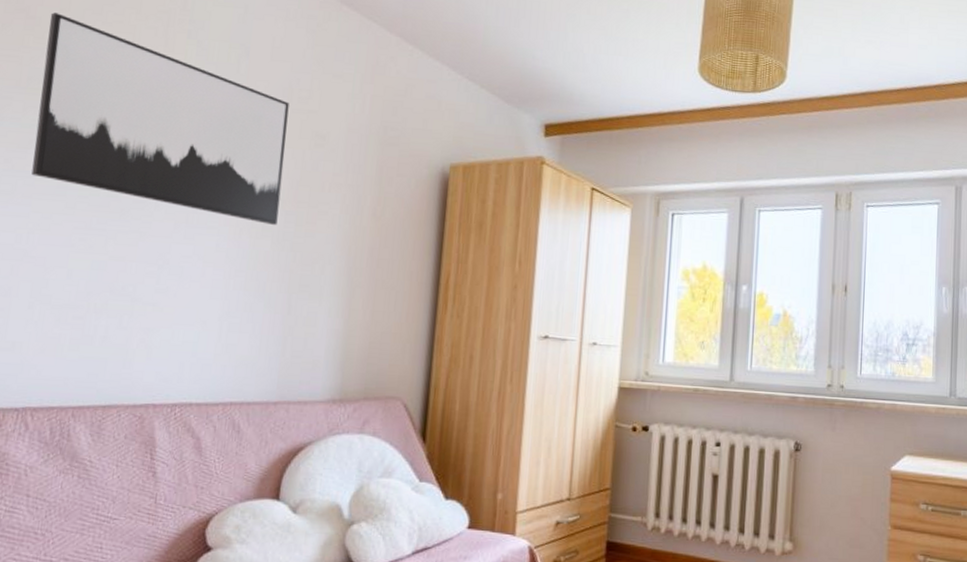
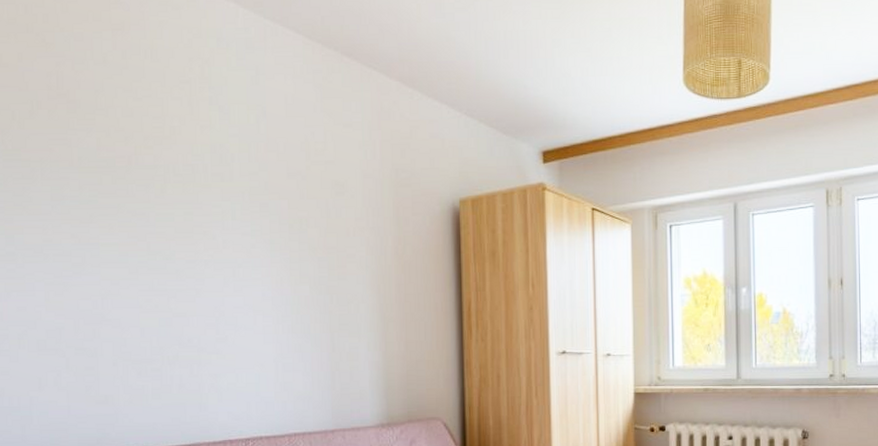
wall art: present [31,12,289,225] -> none [88,94,312,272]

